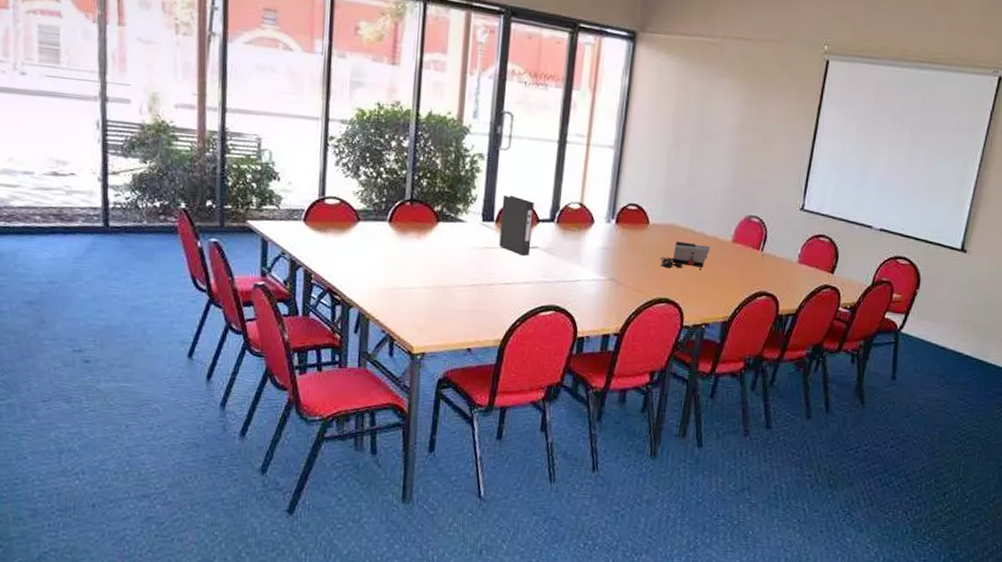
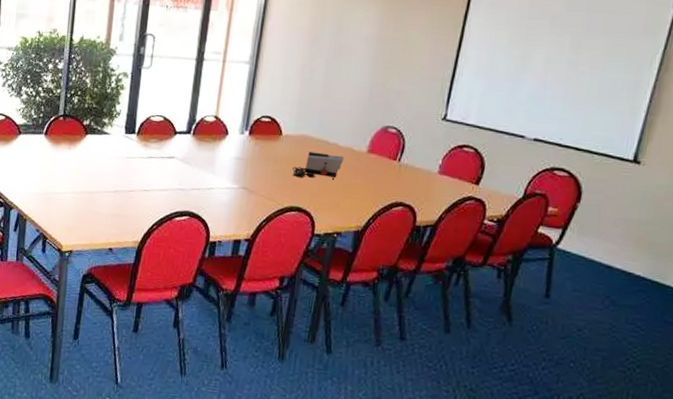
binder: present [499,195,534,256] -> none [139,109,173,165]

